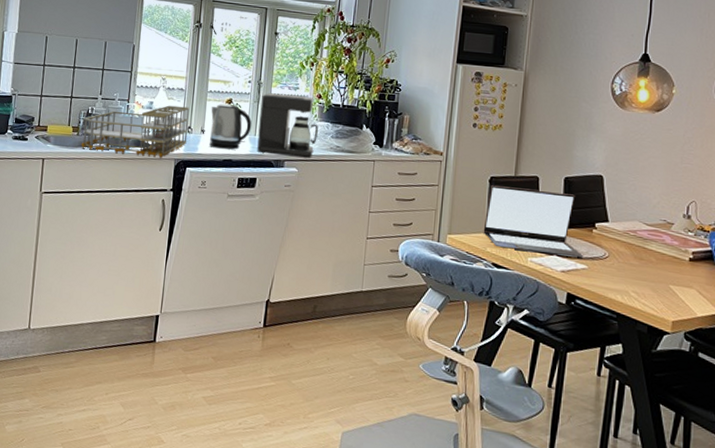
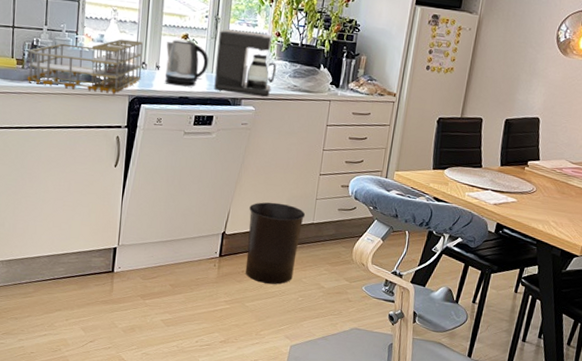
waste bin: none [291,267,354,360] -> present [245,202,306,285]
laptop: present [483,185,584,258] -> none [427,126,515,192]

